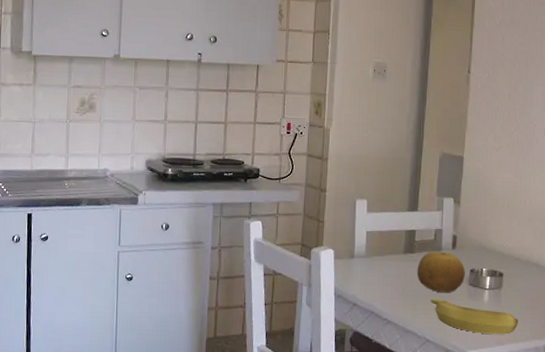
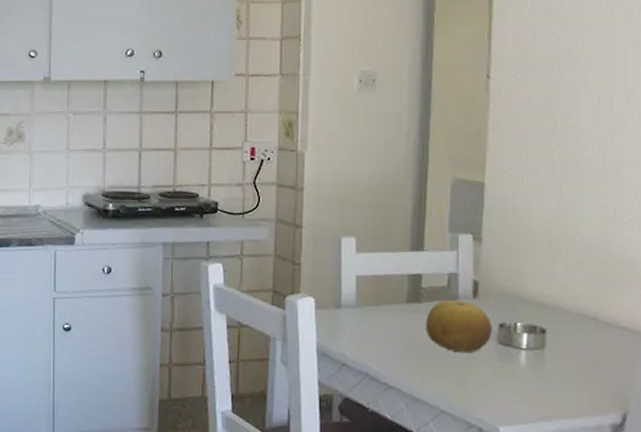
banana: present [431,298,518,335] -> none [446,359,570,408]

